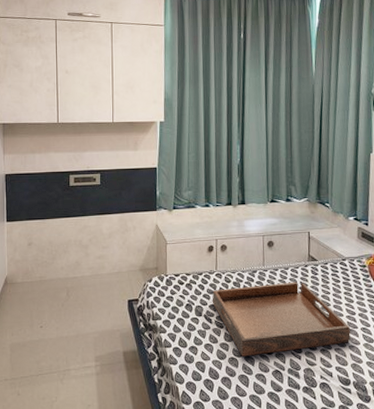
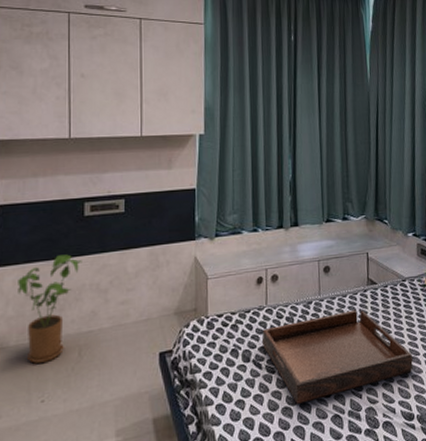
house plant: none [22,216,69,298] -> present [18,254,82,364]

